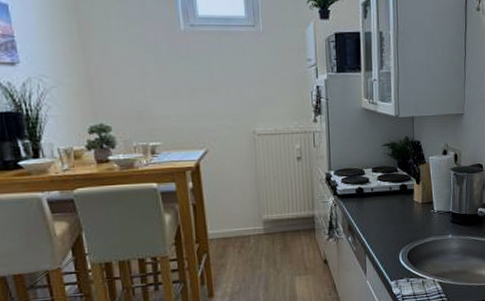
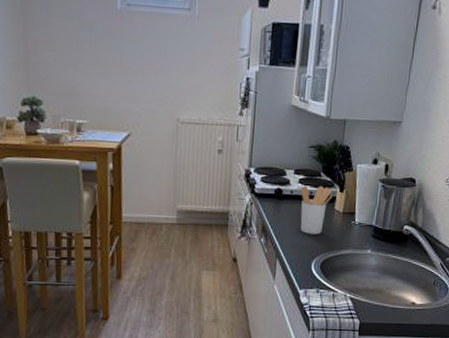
utensil holder: none [380,181,411,228] -> present [300,185,333,235]

